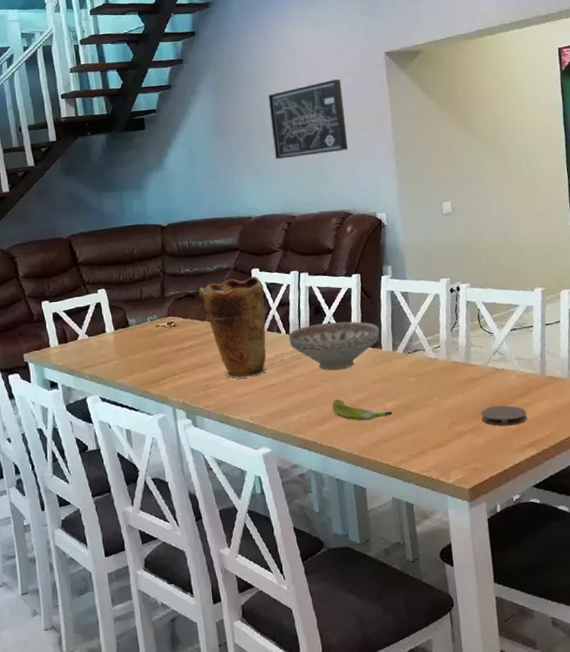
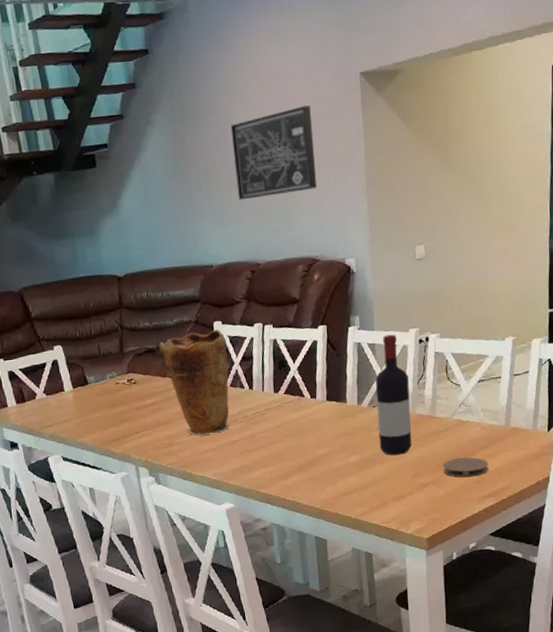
decorative bowl: present [288,321,380,371] -> none [251,375,345,426]
banana: present [332,398,393,421] -> none [295,453,356,475]
wine bottle: none [409,283,448,402] -> present [375,334,412,456]

